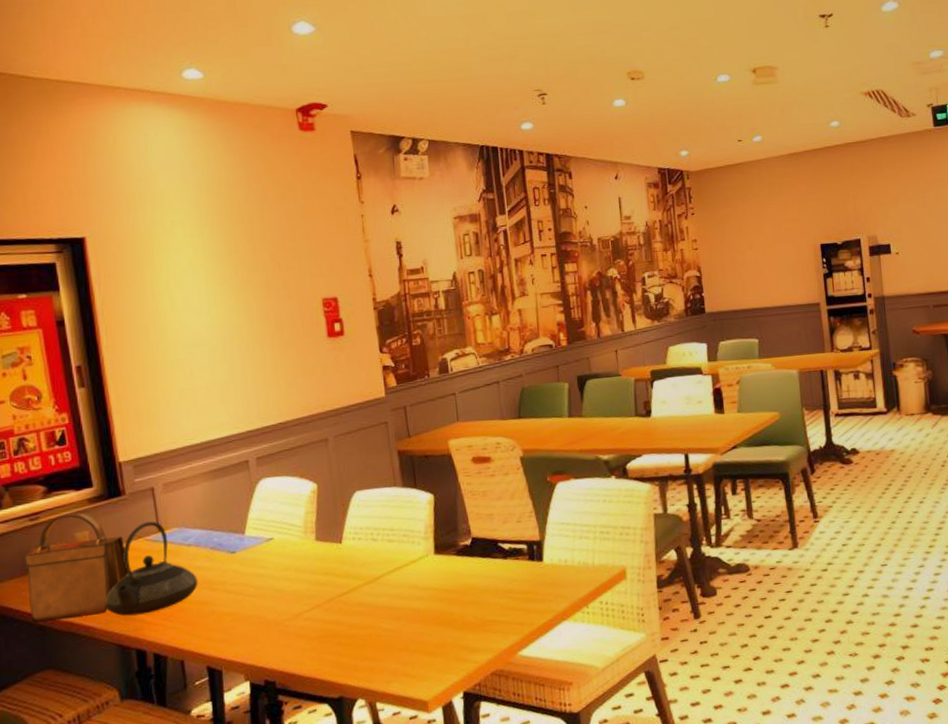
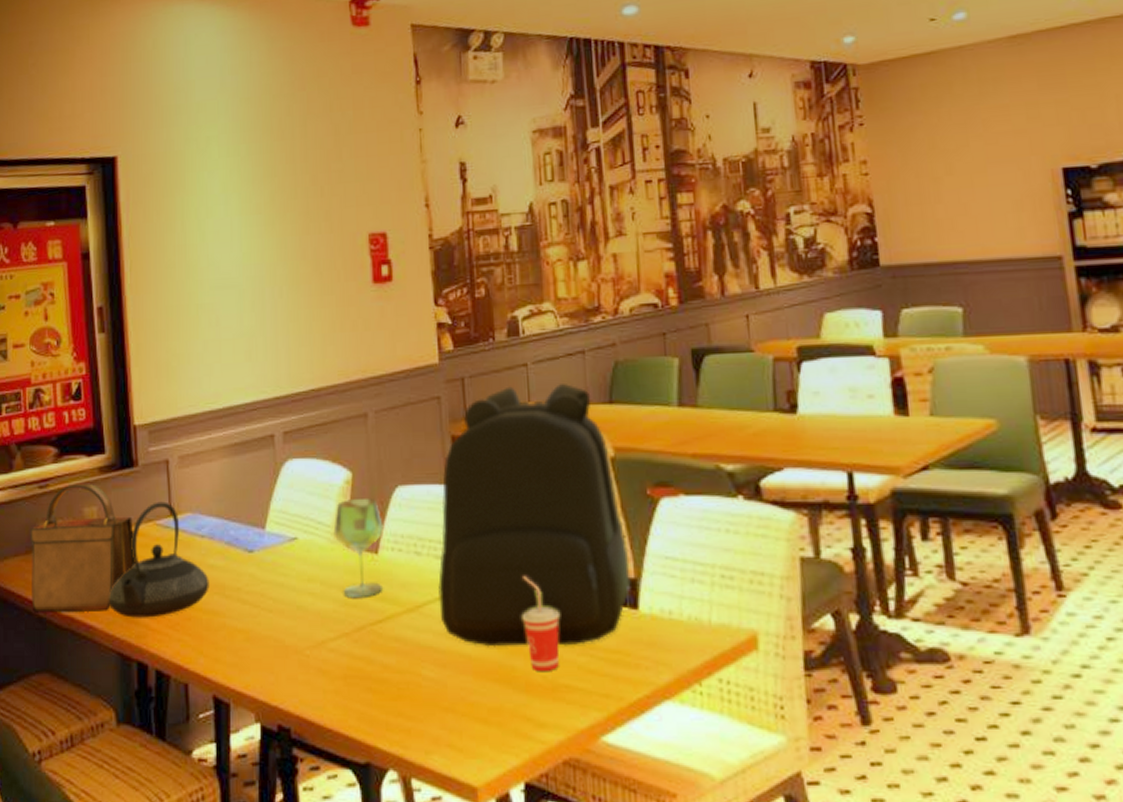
wine glass: none [304,502,347,579] -> present [333,497,384,599]
backpack: none [391,406,538,601] -> present [438,384,631,647]
beverage cup: none [457,547,486,614] -> present [521,576,559,672]

